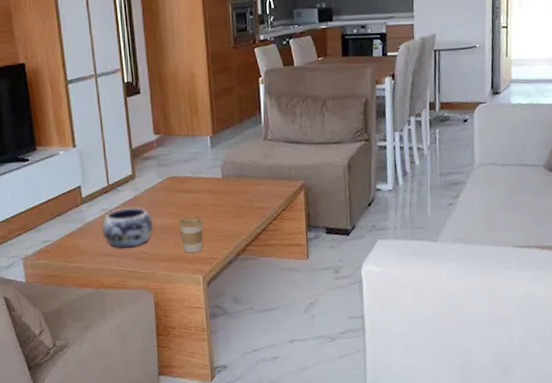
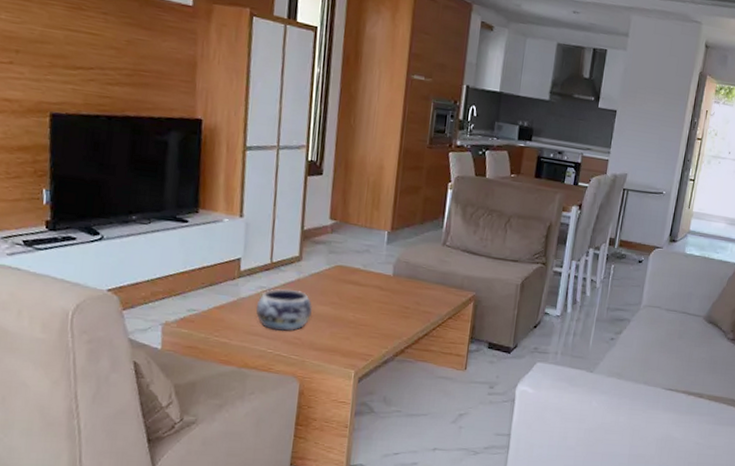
coffee cup: present [179,216,204,253] -> none [339,308,366,347]

